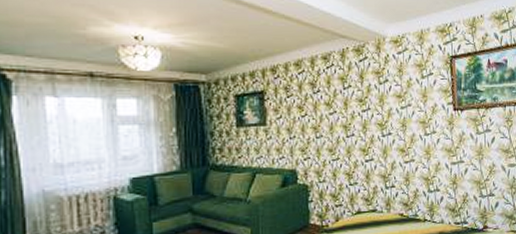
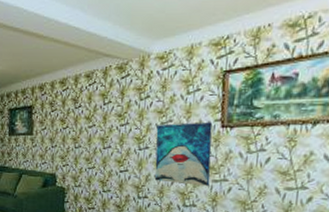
wall art: none [397,105,449,170] -> present [155,122,213,186]

